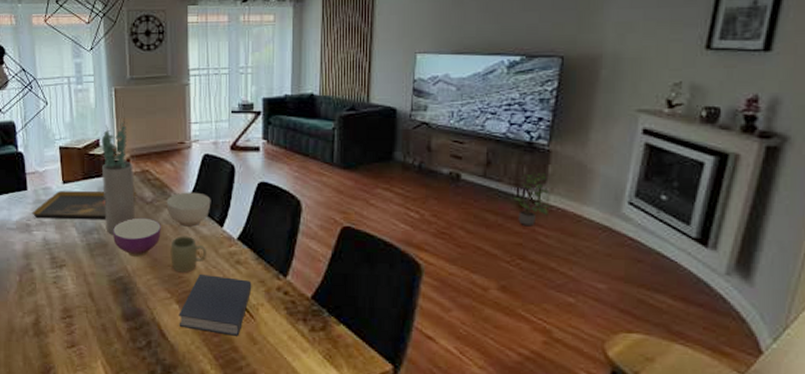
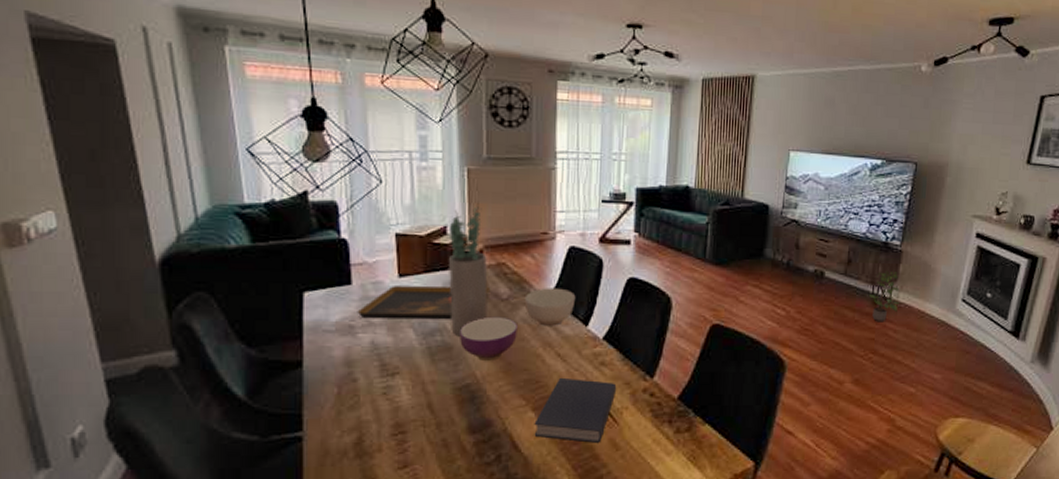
mug: present [170,236,206,273] -> none [527,336,568,377]

